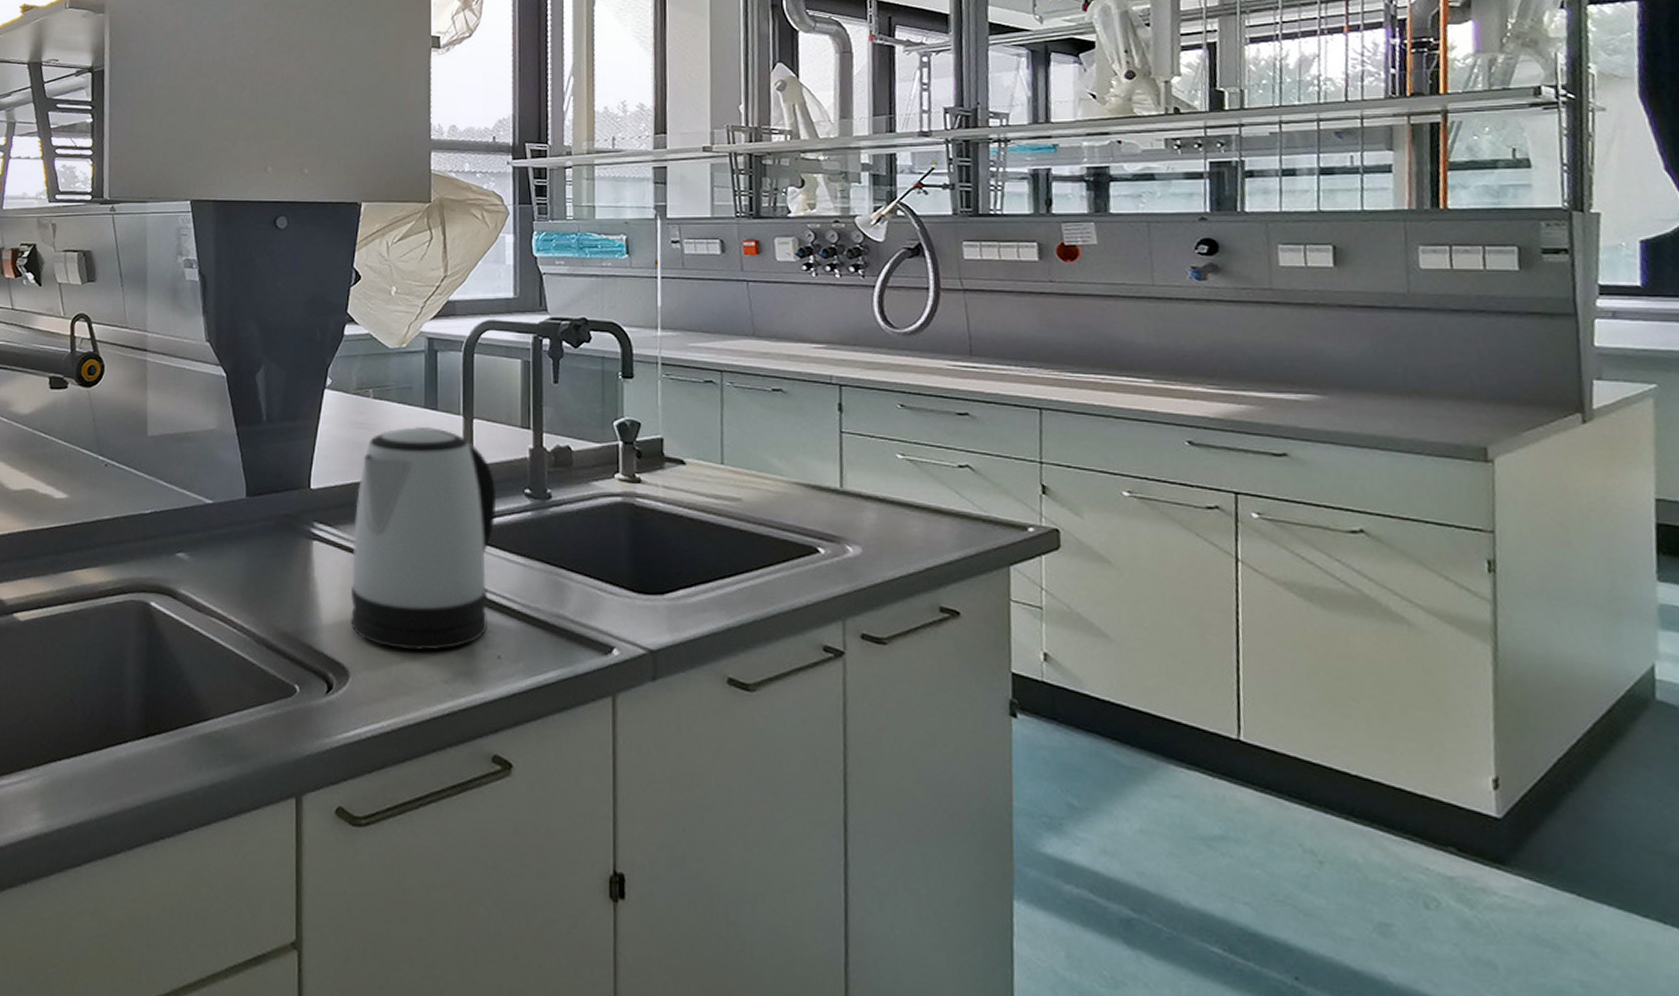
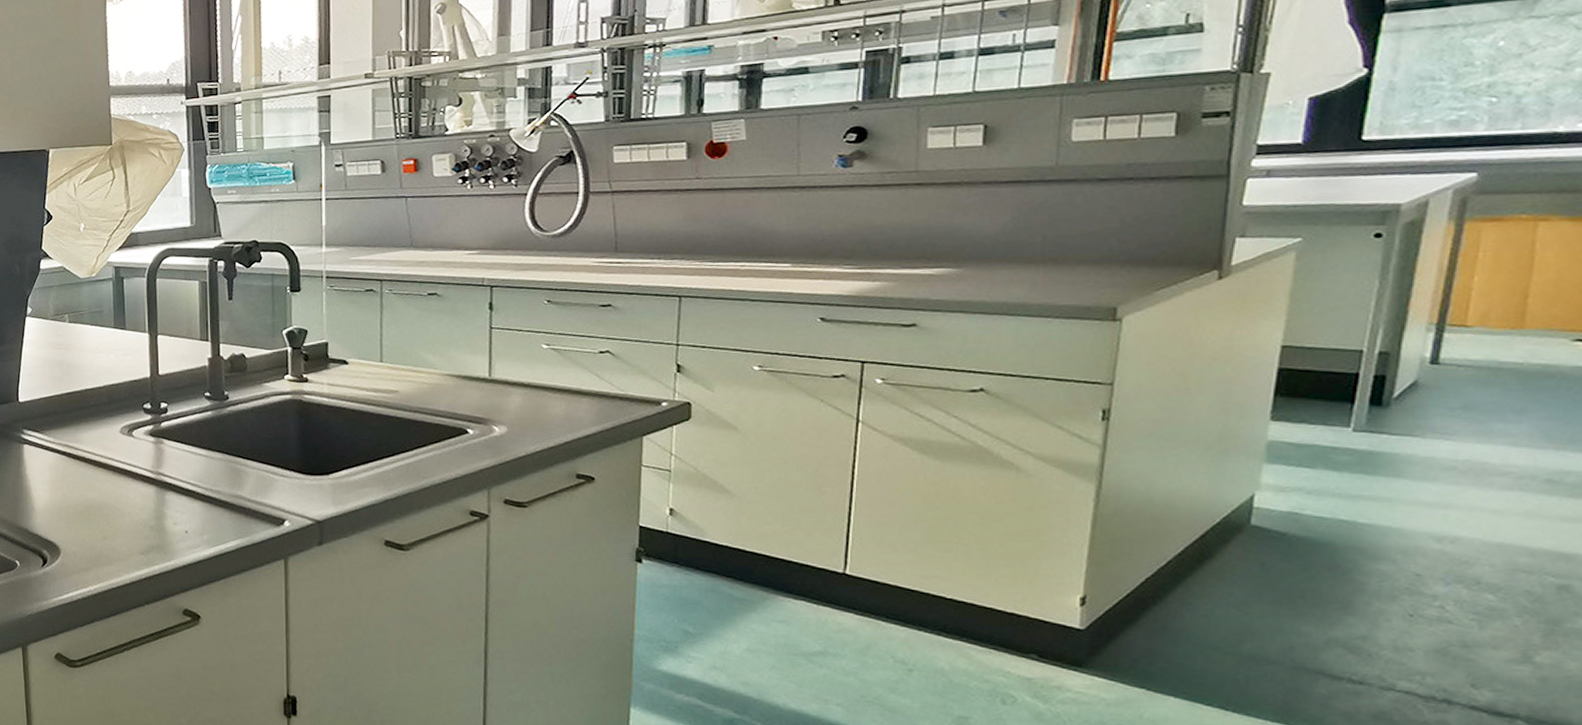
kettle: present [351,426,497,651] -> none [58,344,181,530]

